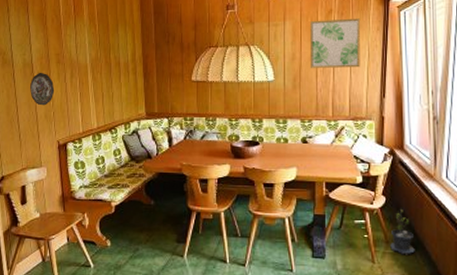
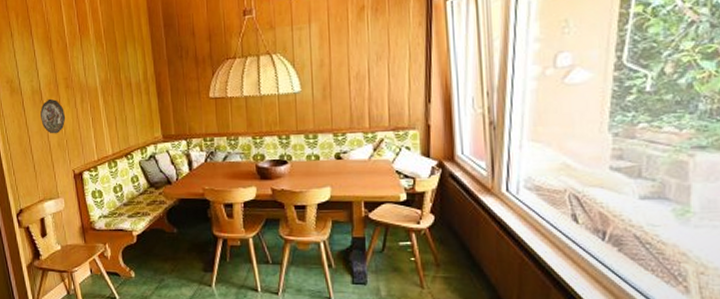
wall art: present [309,18,361,69] -> none [340,13,400,76]
potted plant: present [390,209,415,255] -> none [441,228,471,279]

